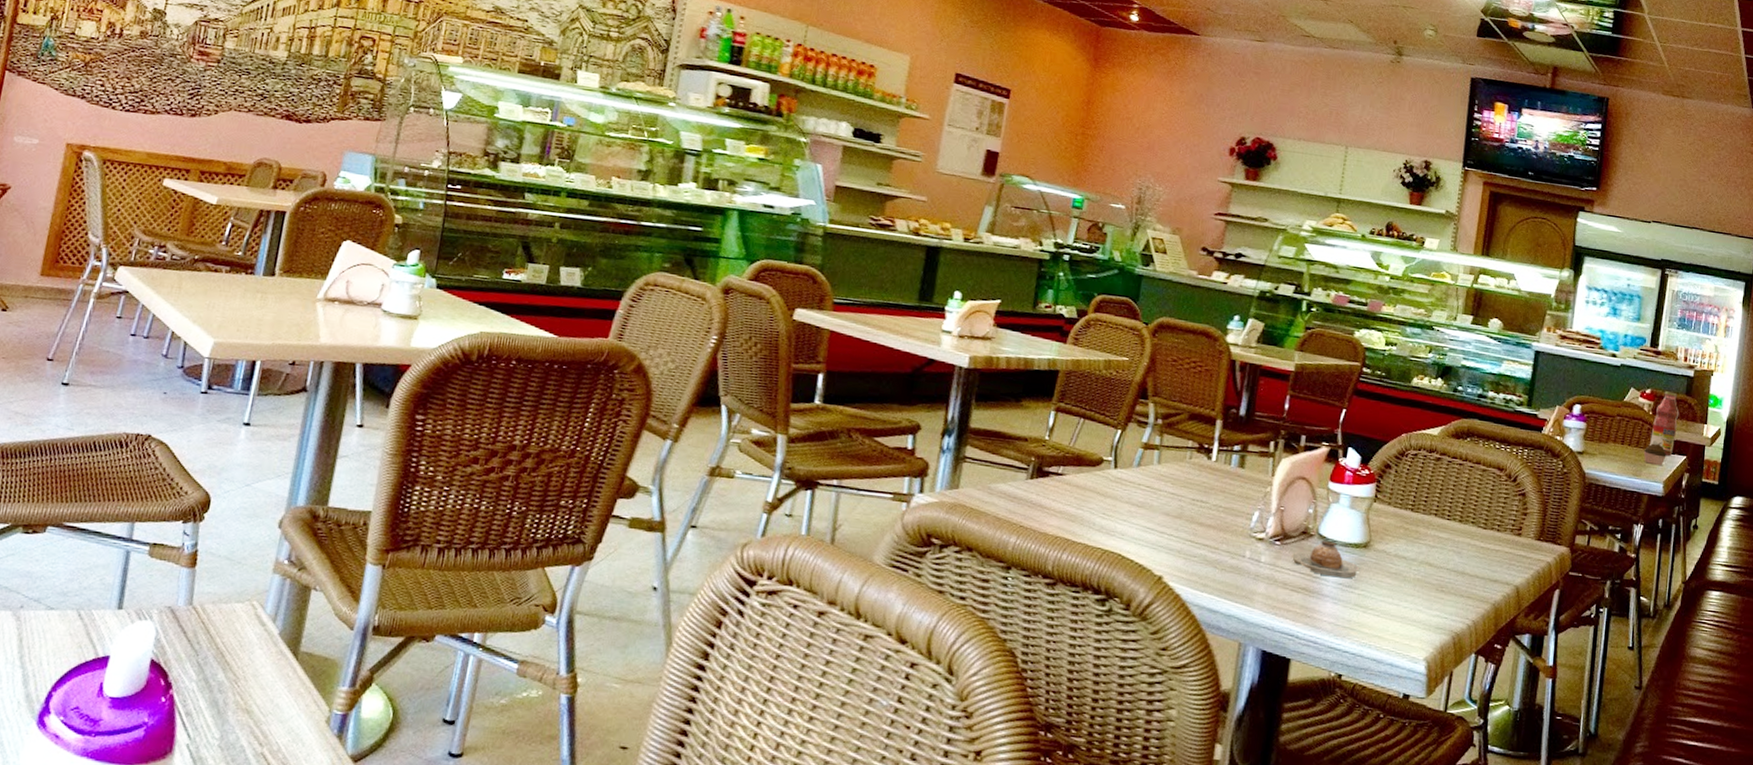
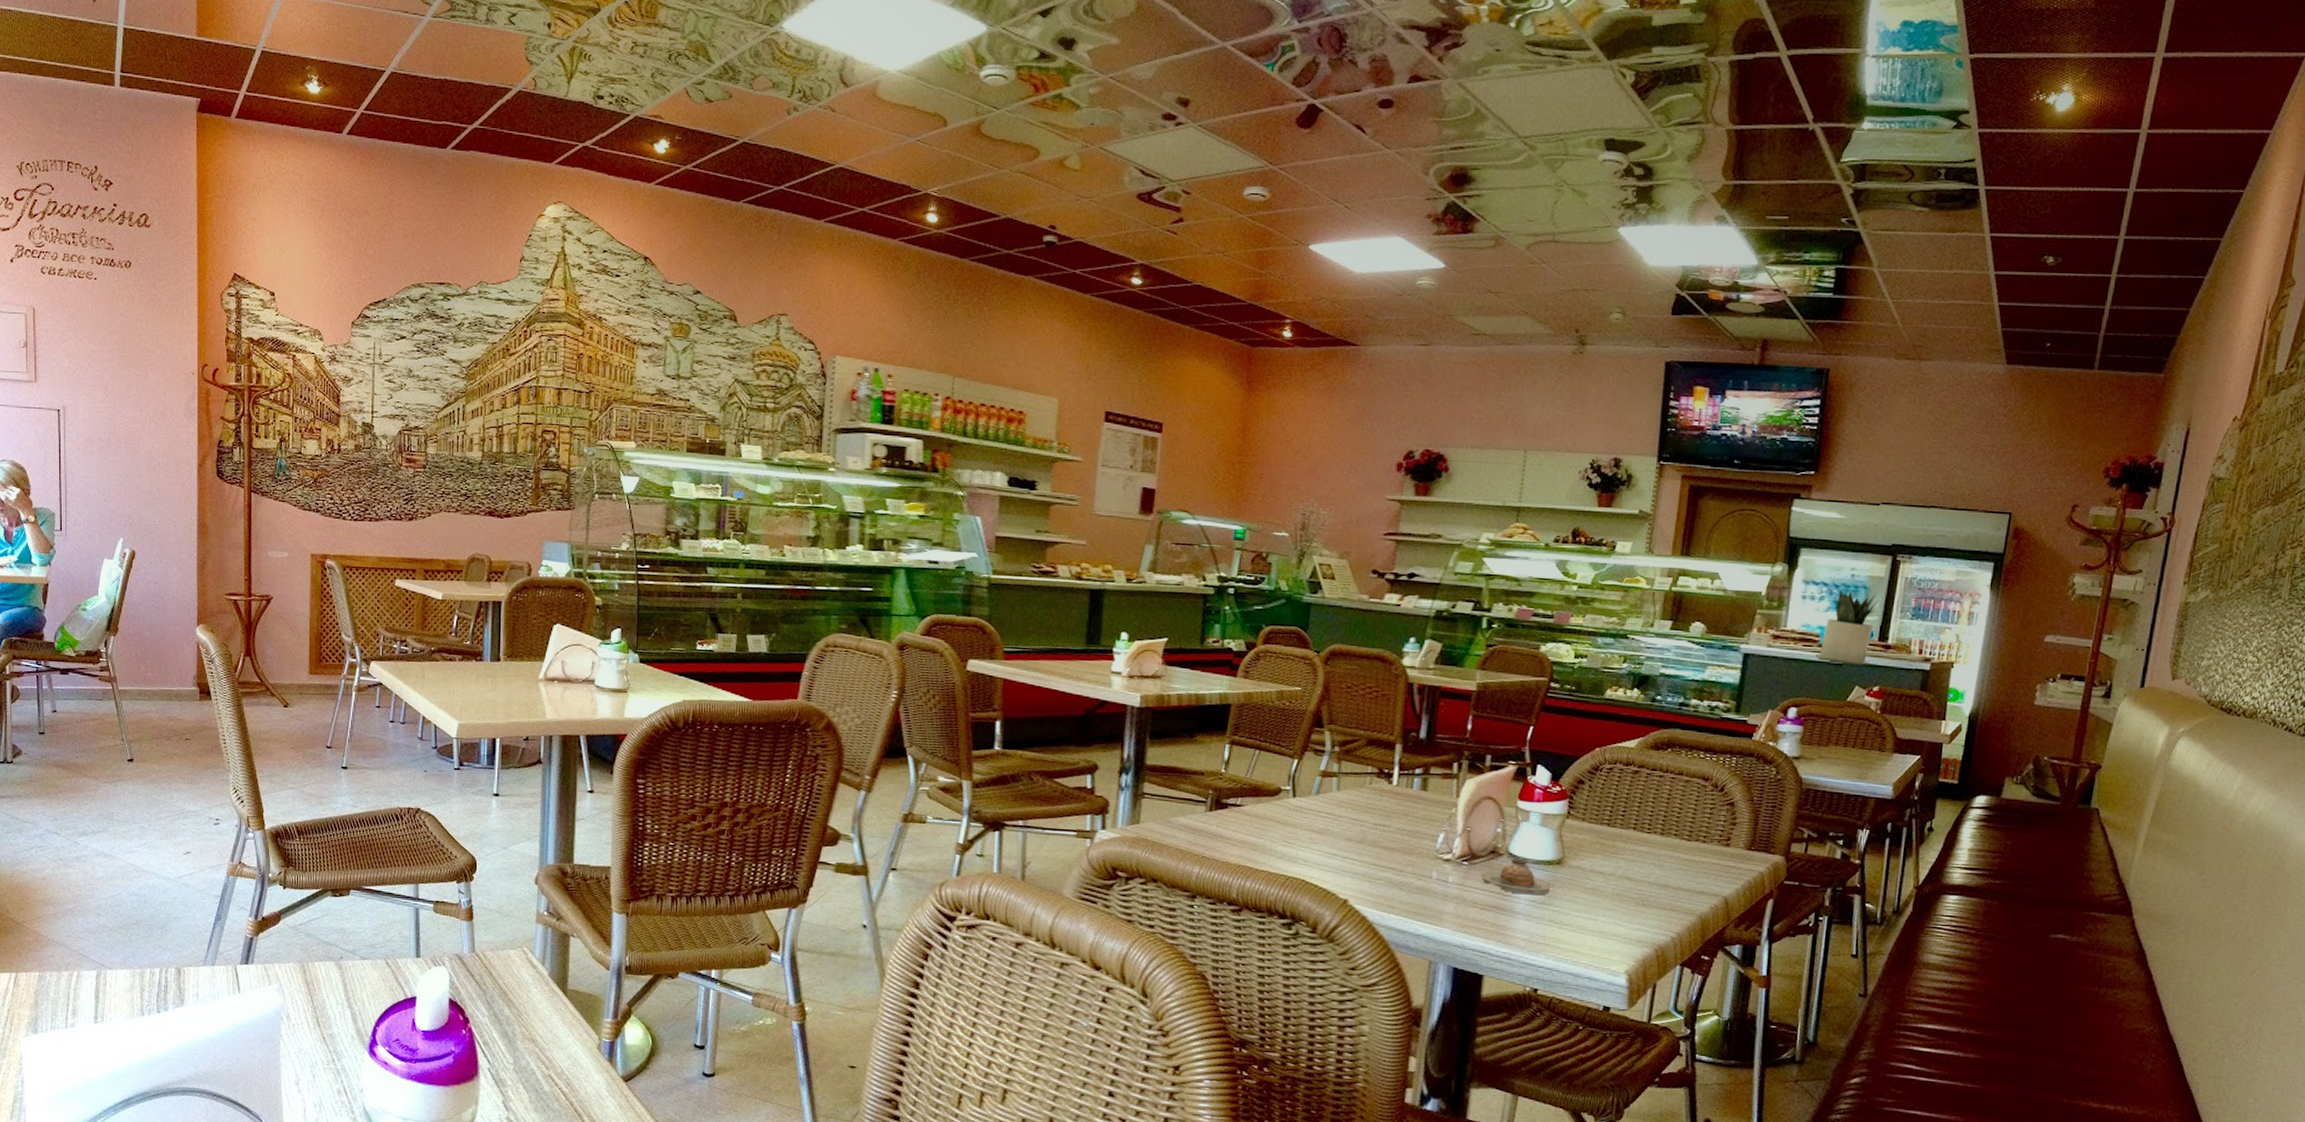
planter: none [1597,298,1651,370] -> present [1815,591,1880,666]
cupcake: present [1643,442,1666,466] -> none [1869,743,1897,768]
fruit juice: present [1650,391,1680,457] -> none [1877,687,1913,757]

